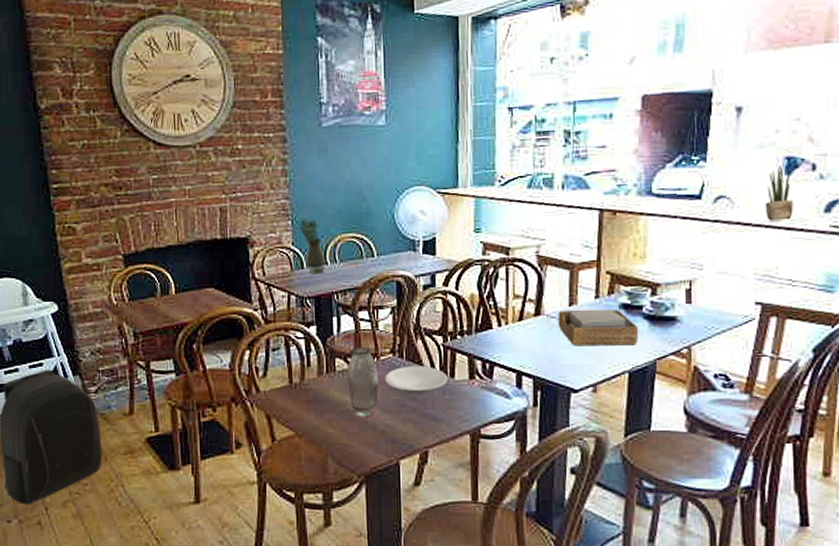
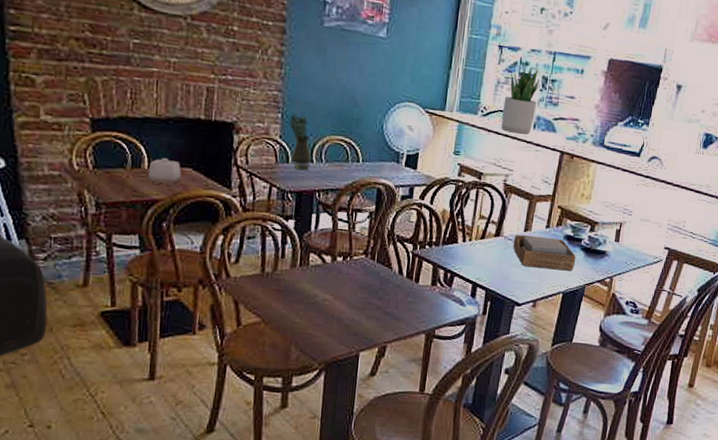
sugar bowl: none [176,281,205,309] -> present [148,157,181,187]
vase: present [348,347,379,417] -> none [319,245,350,311]
saucer: present [385,365,448,393] -> none [355,267,413,294]
planter: none [523,122,562,198] -> present [501,66,540,135]
potted plant: present [764,165,793,221] -> none [684,139,707,185]

